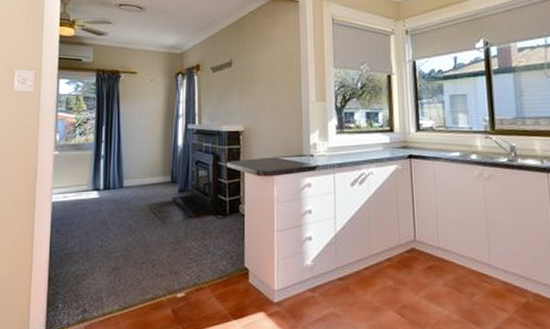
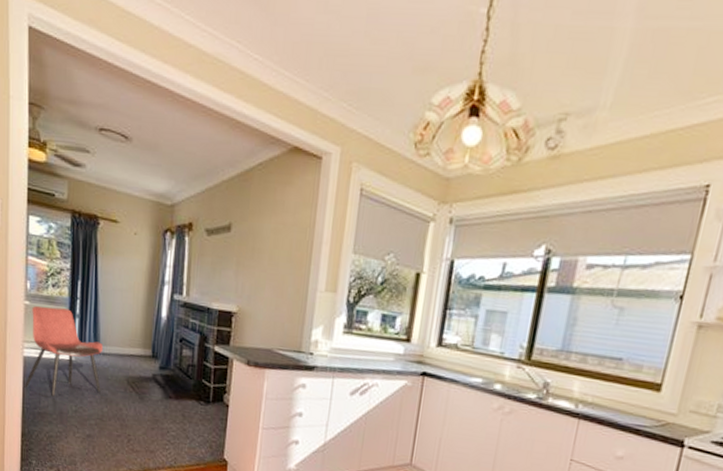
dining chair: none [51,152,127,236] -> present [24,306,104,397]

